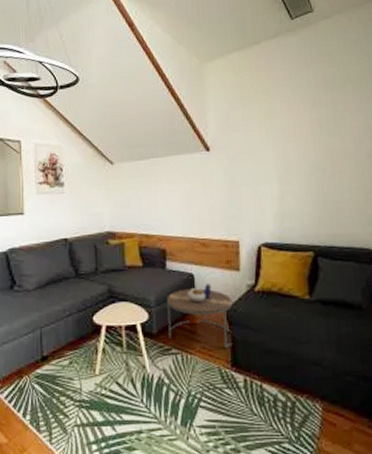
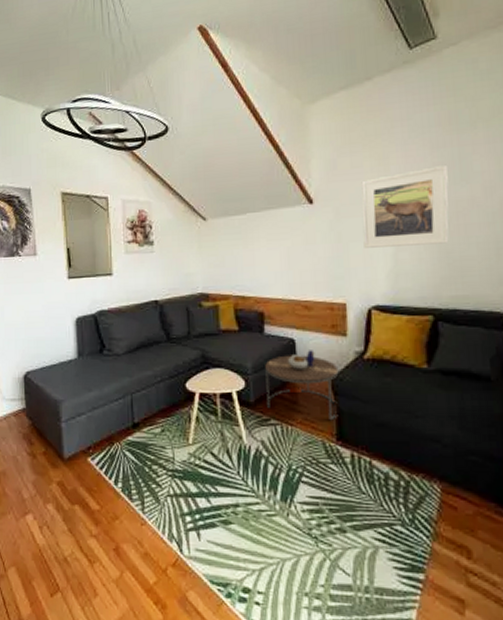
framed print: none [251,121,326,192] -> present [361,165,449,248]

